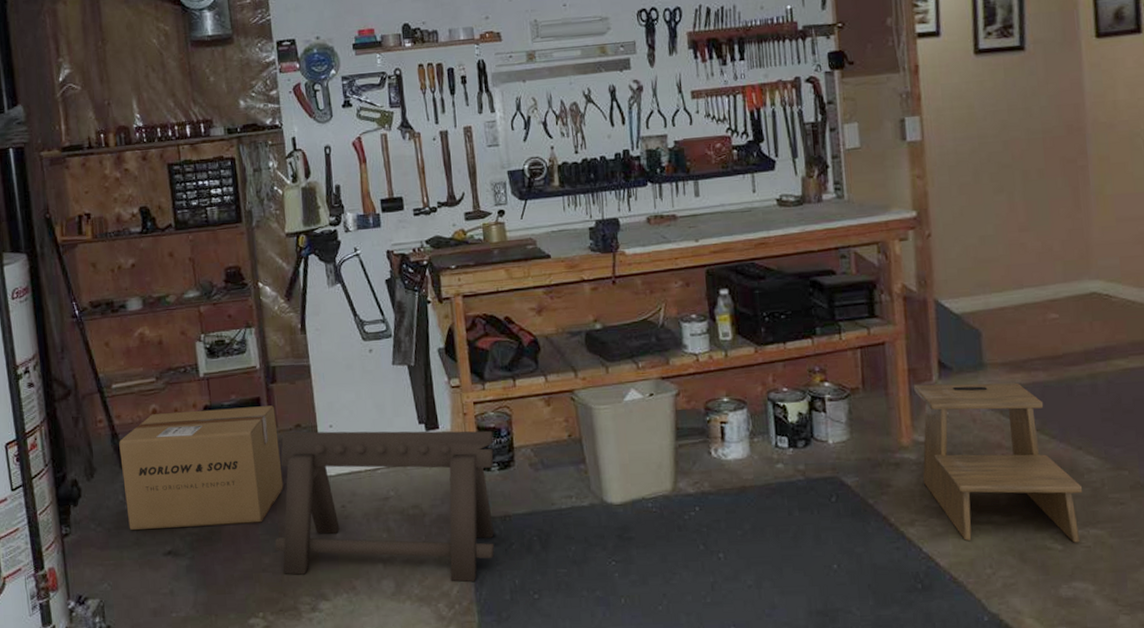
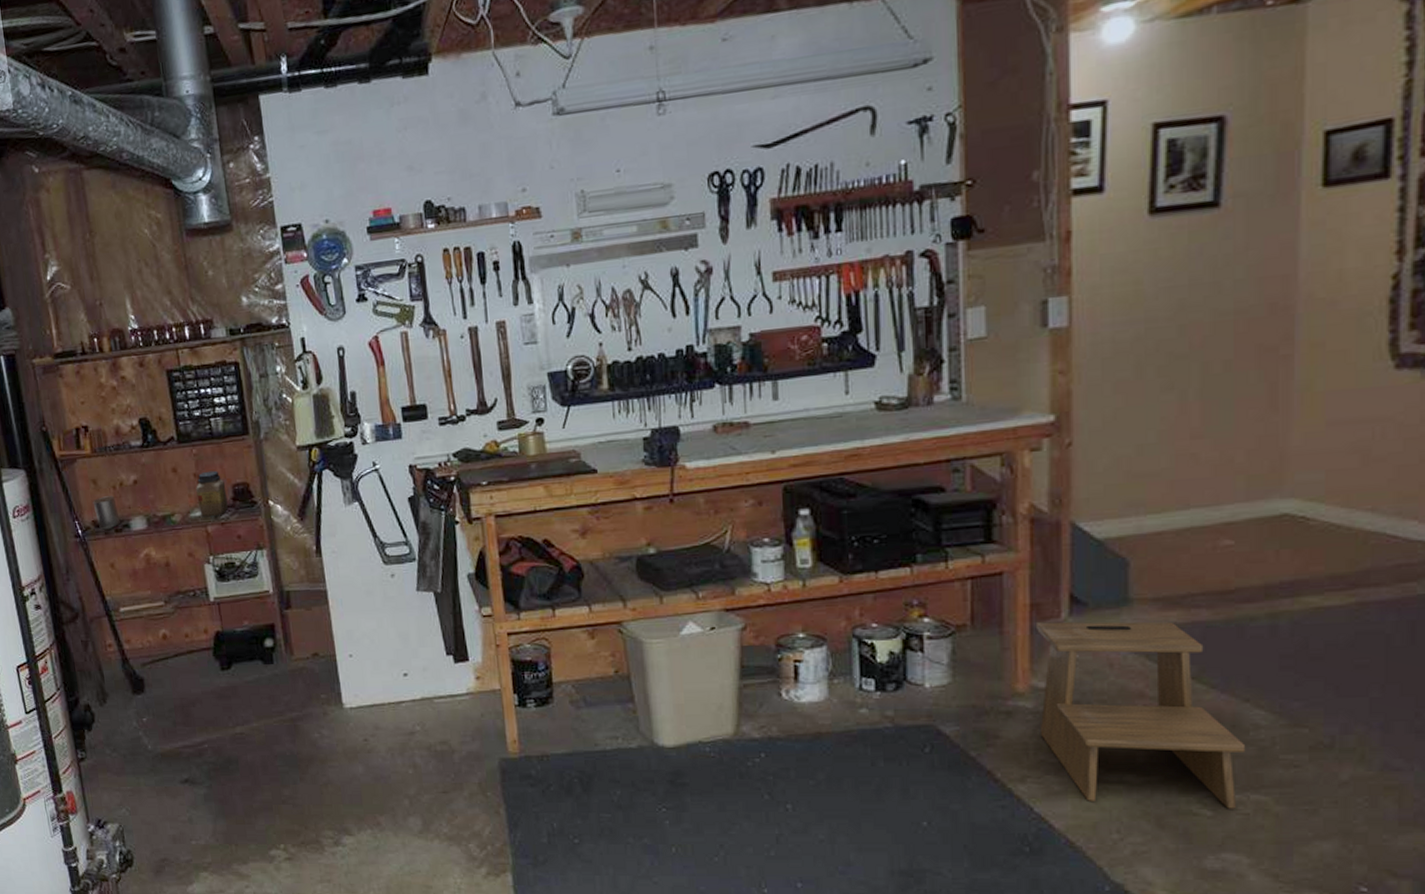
beer can: none [91,278,117,309] -> present [92,496,121,529]
box: present [119,405,284,531] -> none [130,632,302,758]
jar: none [190,255,221,298] -> present [196,470,229,518]
sawhorse: present [275,430,495,583] -> none [294,660,531,824]

